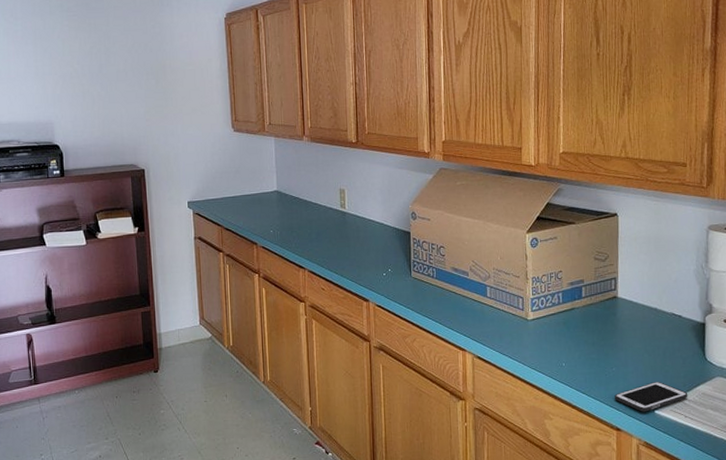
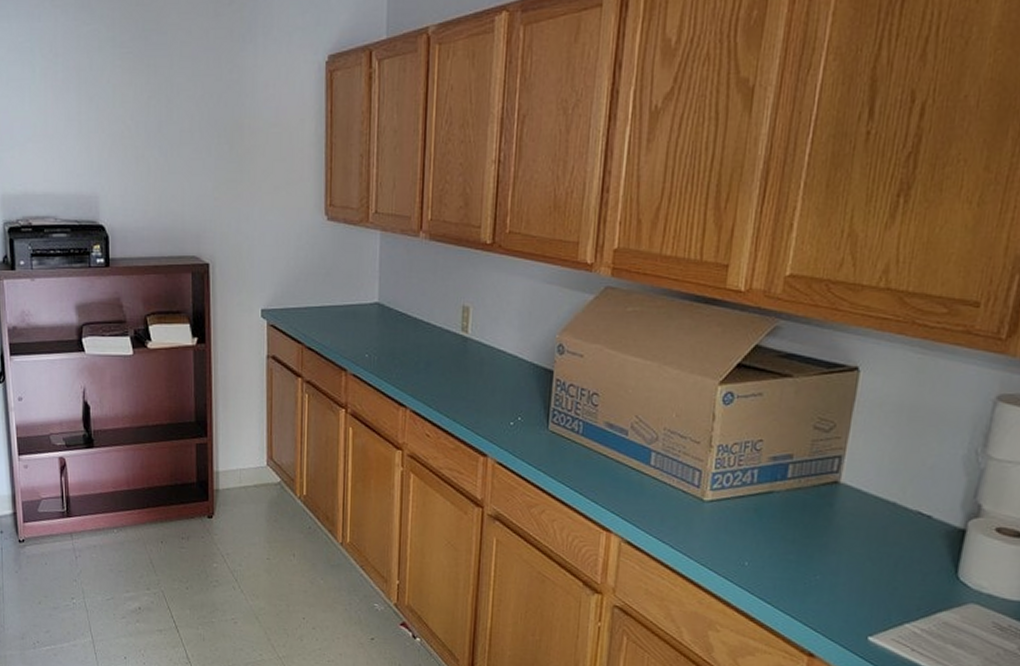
cell phone: present [615,381,688,412] -> none [813,599,922,637]

